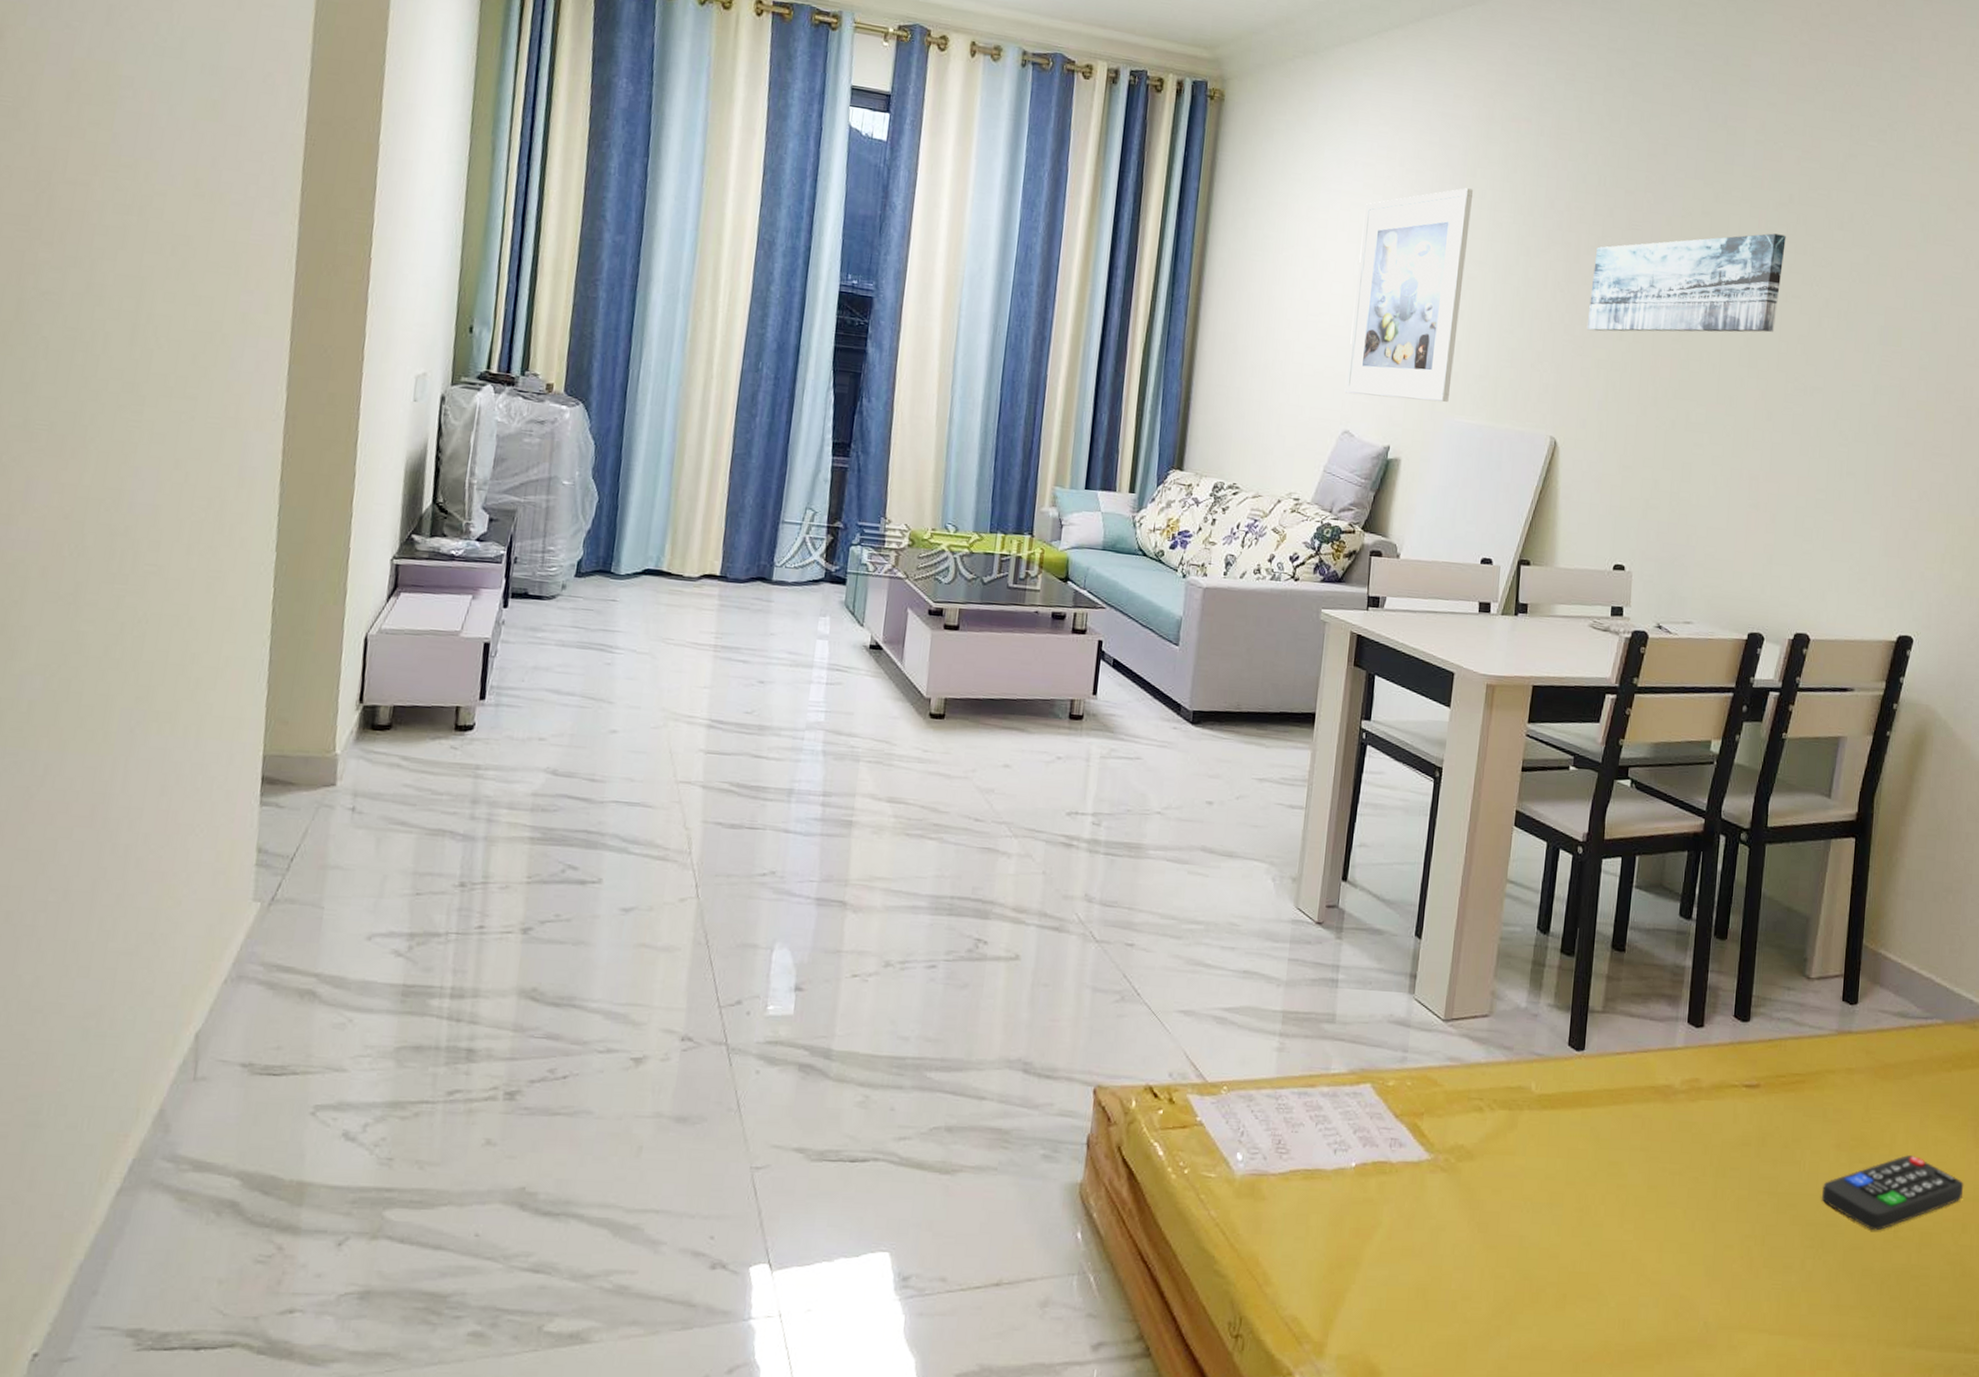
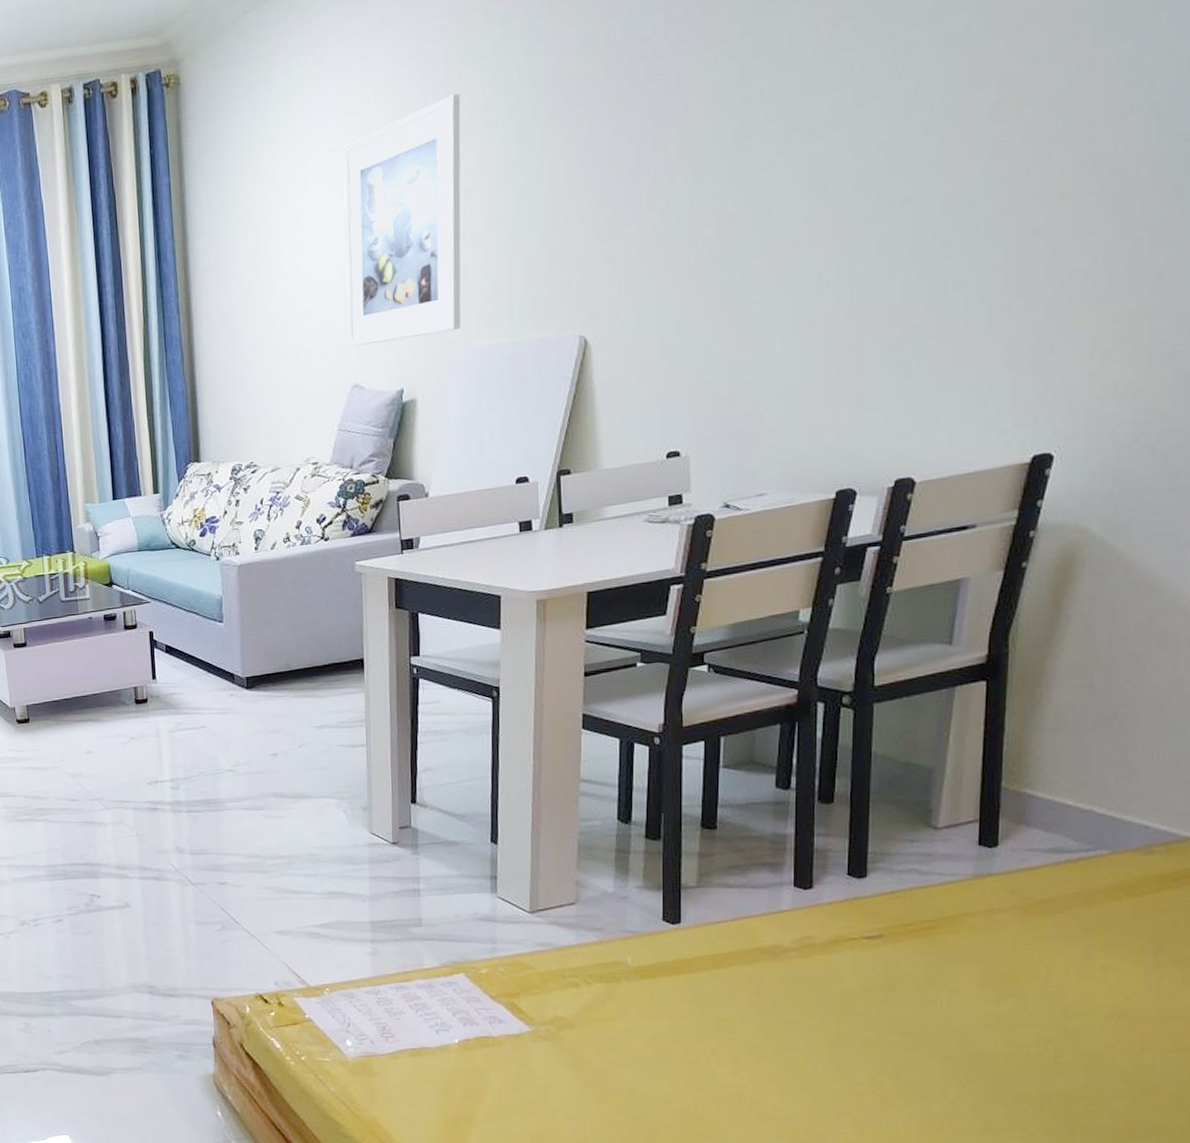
wall art: present [1586,233,1786,333] -> none [609,28,854,211]
remote control: present [1822,1155,1964,1231] -> none [964,985,1142,1059]

